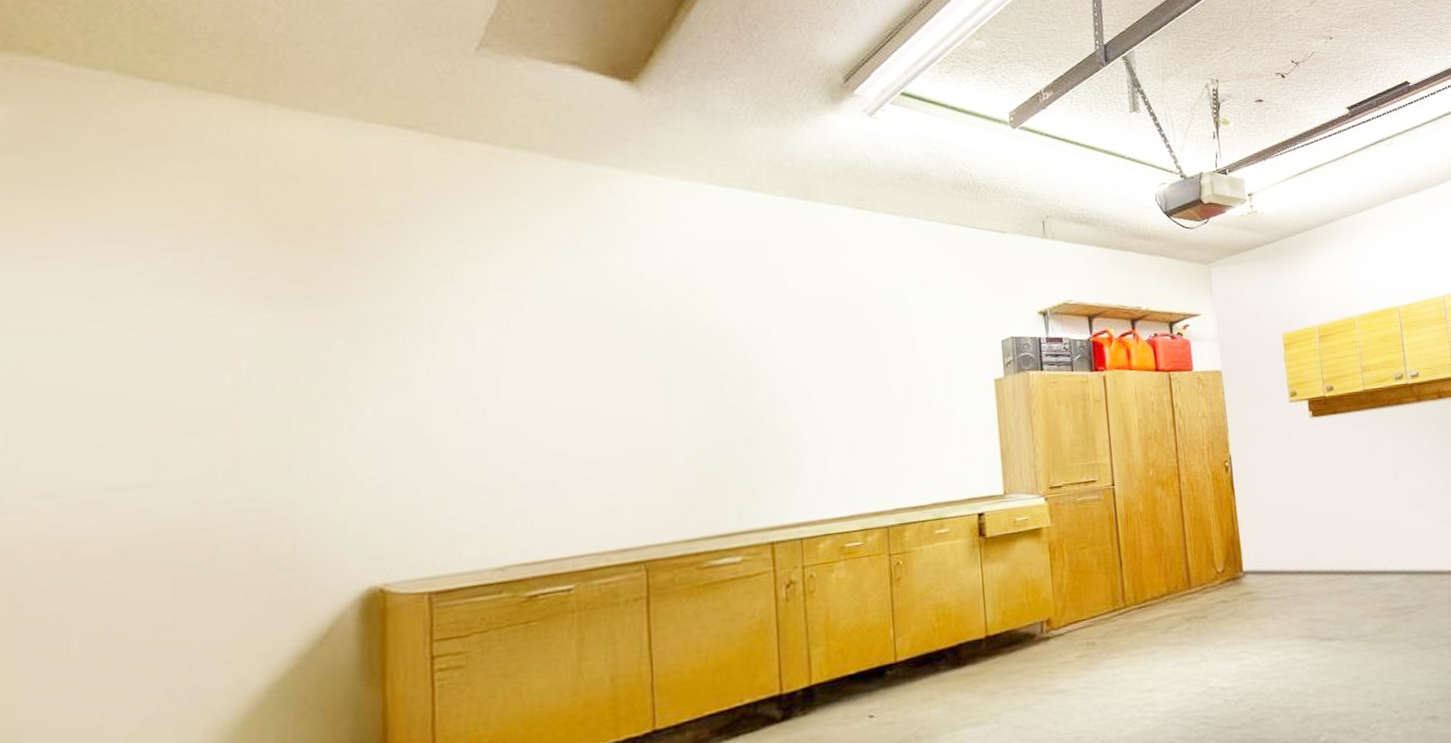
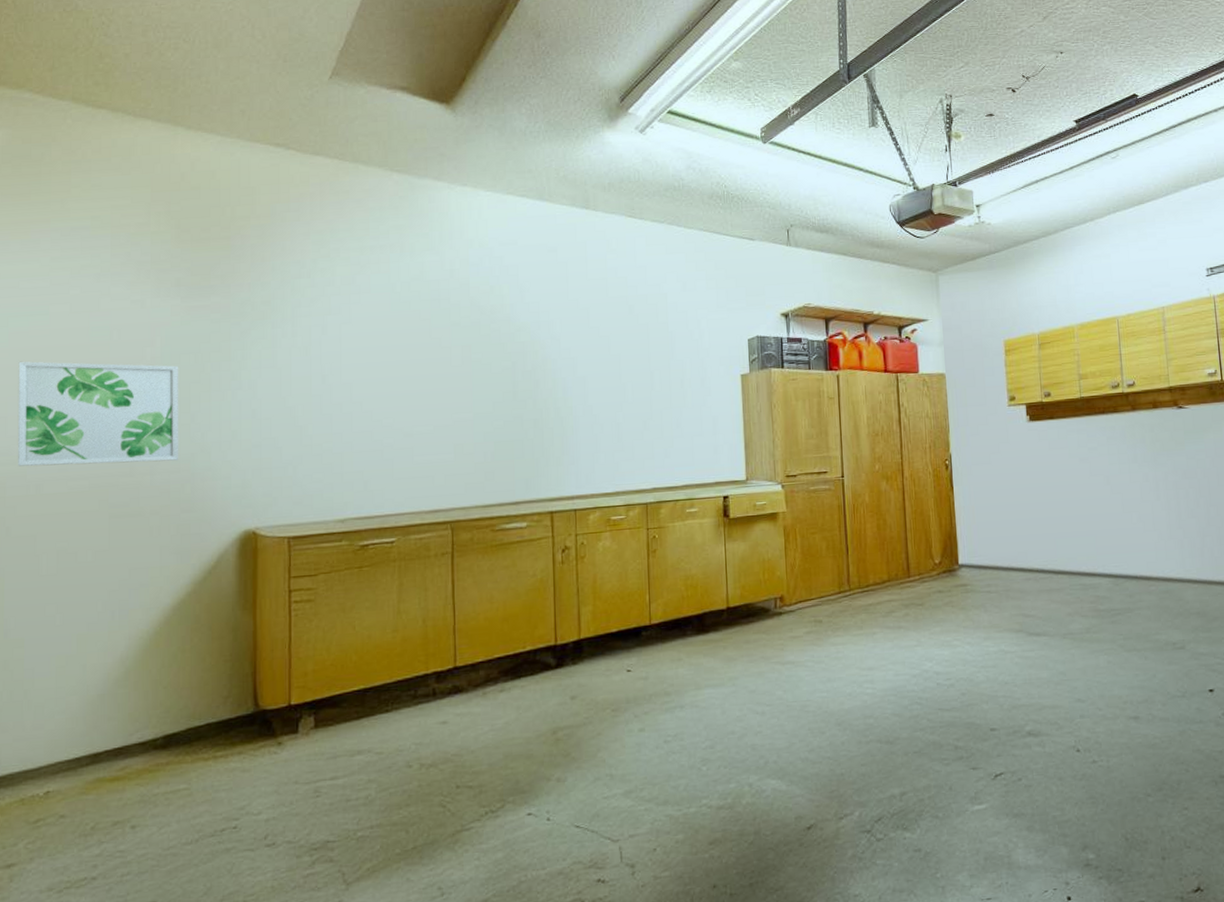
wall art: none [35,392,275,527] -> present [17,361,179,467]

